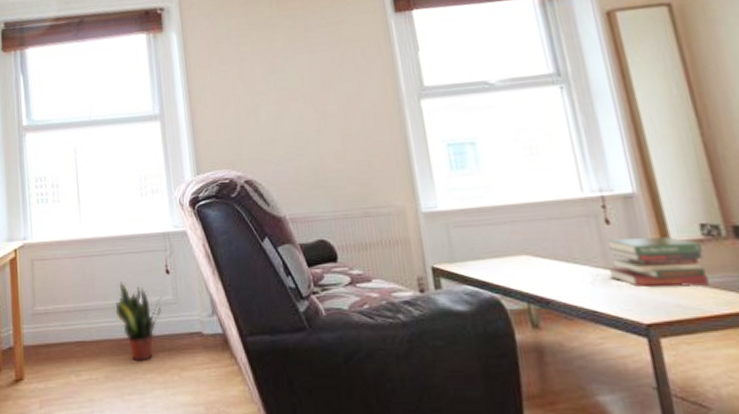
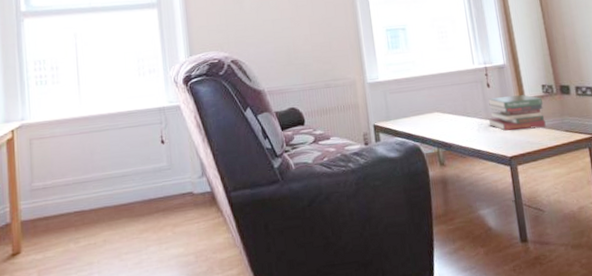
potted plant: present [115,282,163,362] -> none [113,153,158,224]

